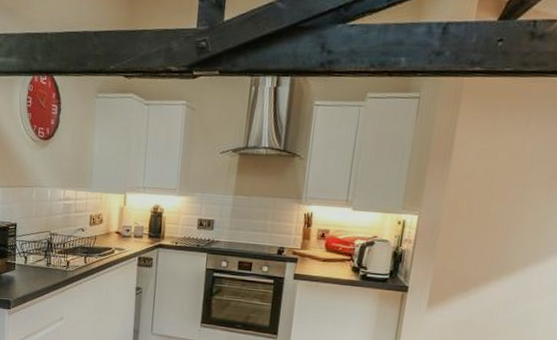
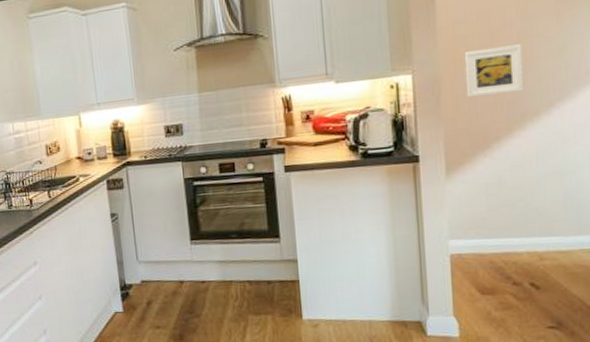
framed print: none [459,204,515,248] -> present [464,44,524,97]

